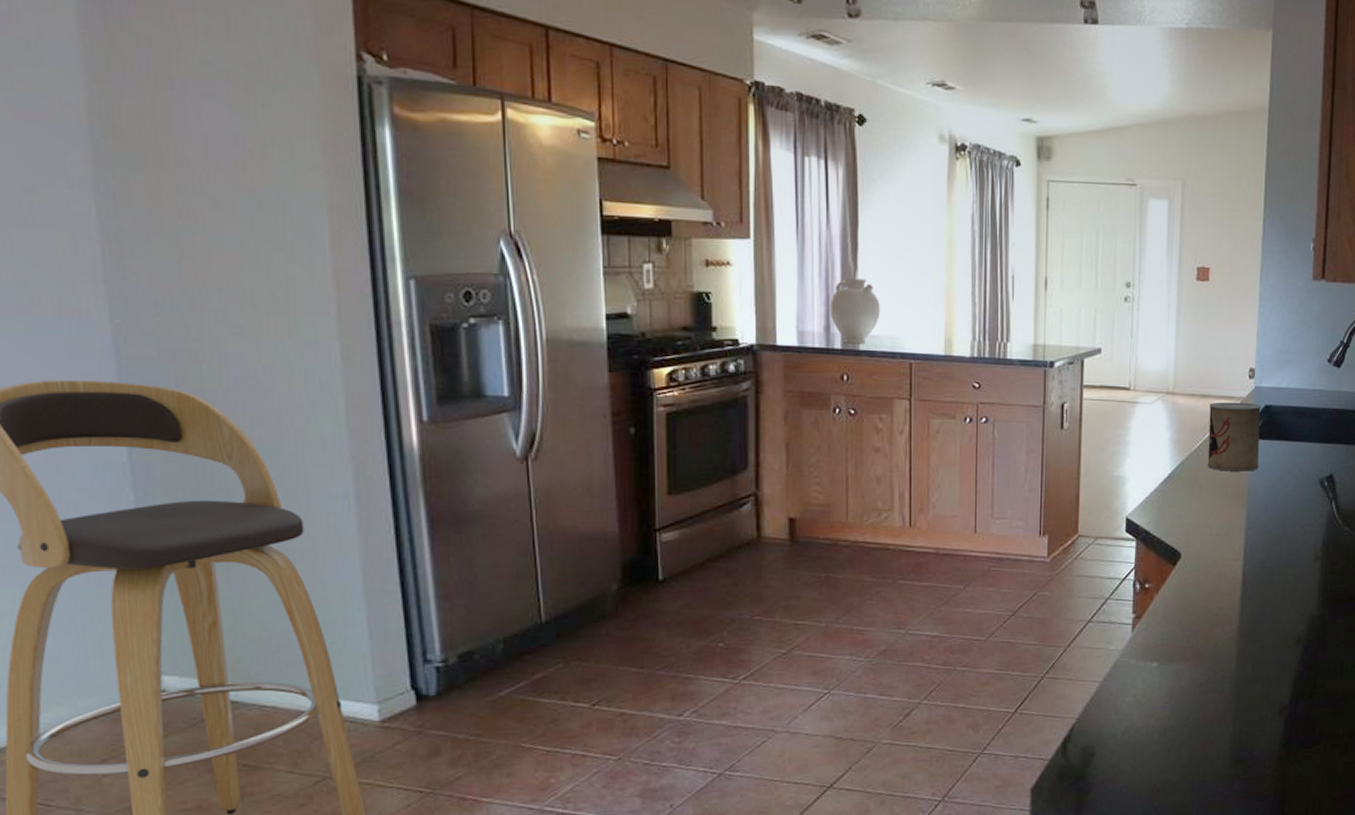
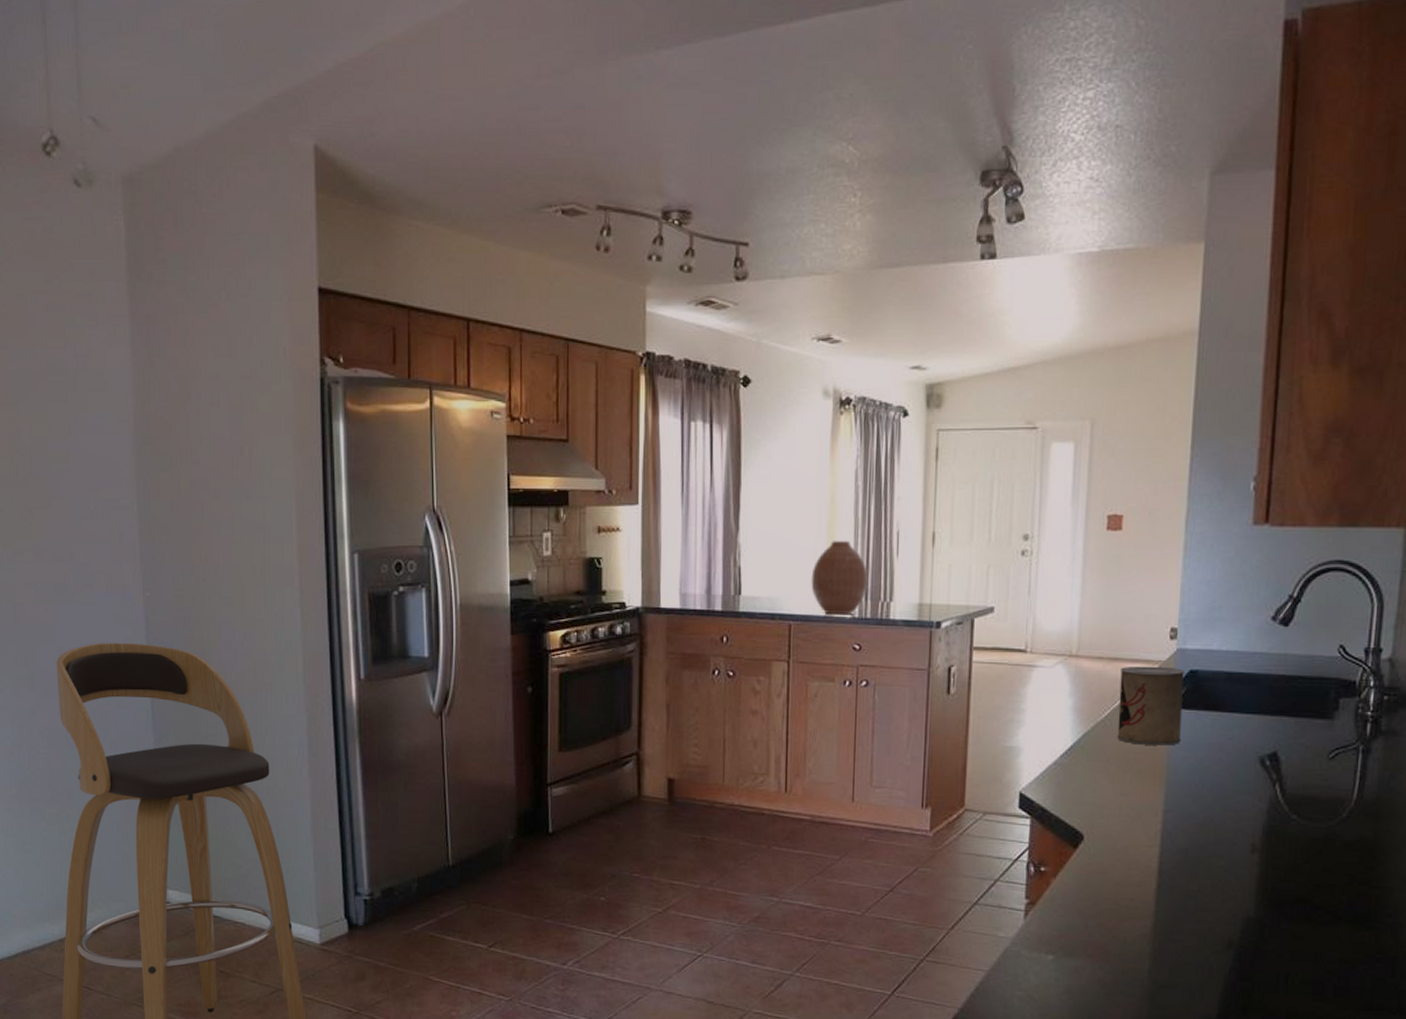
ceramic jug: present [829,278,880,345] -> none [711,540,761,606]
vase: none [931,282,986,353] -> present [811,541,869,614]

